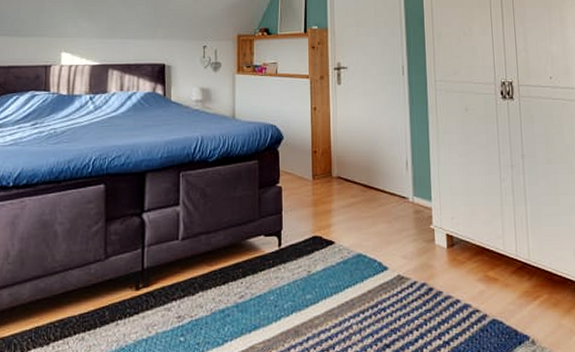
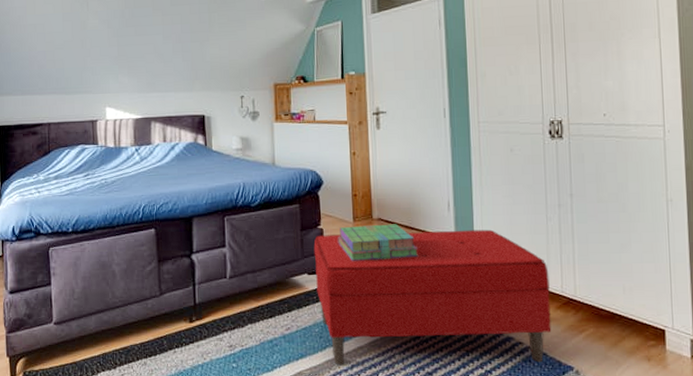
bench: none [271,190,507,338] -> present [313,229,552,366]
stack of books: none [296,183,377,222] -> present [338,224,418,261]

